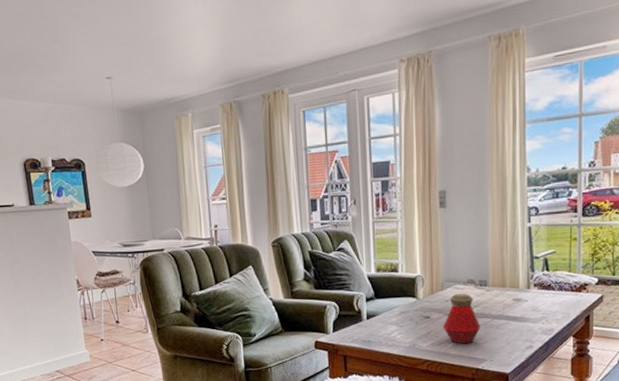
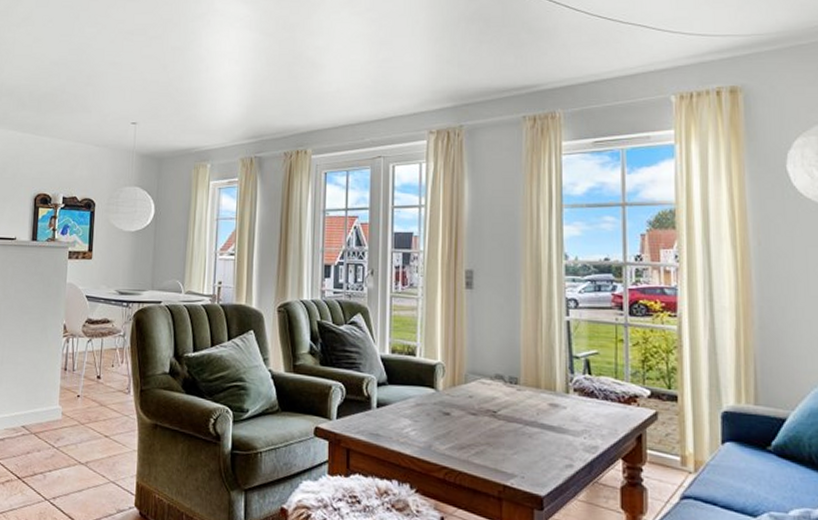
bottle: present [442,293,481,344] -> none [464,389,510,453]

